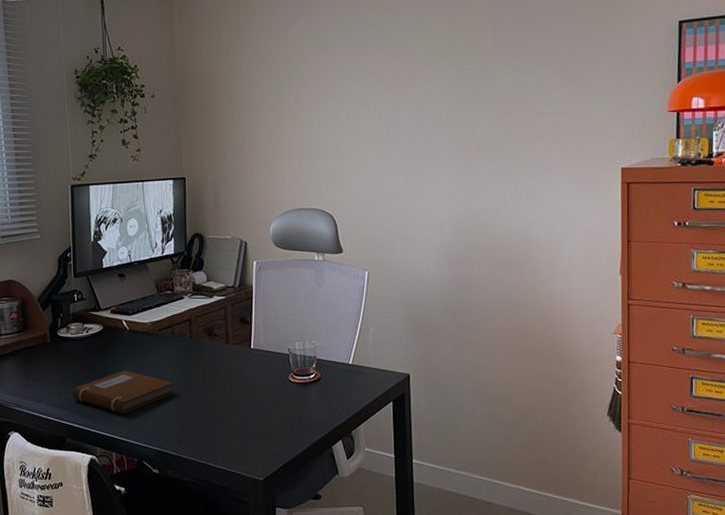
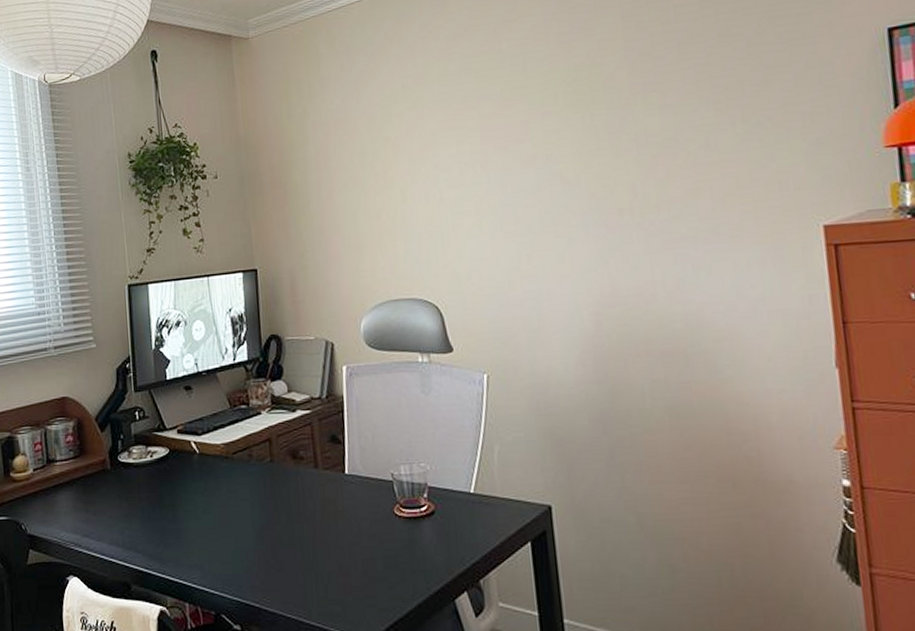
notebook: present [72,370,174,414] -> none [136,502,255,555]

